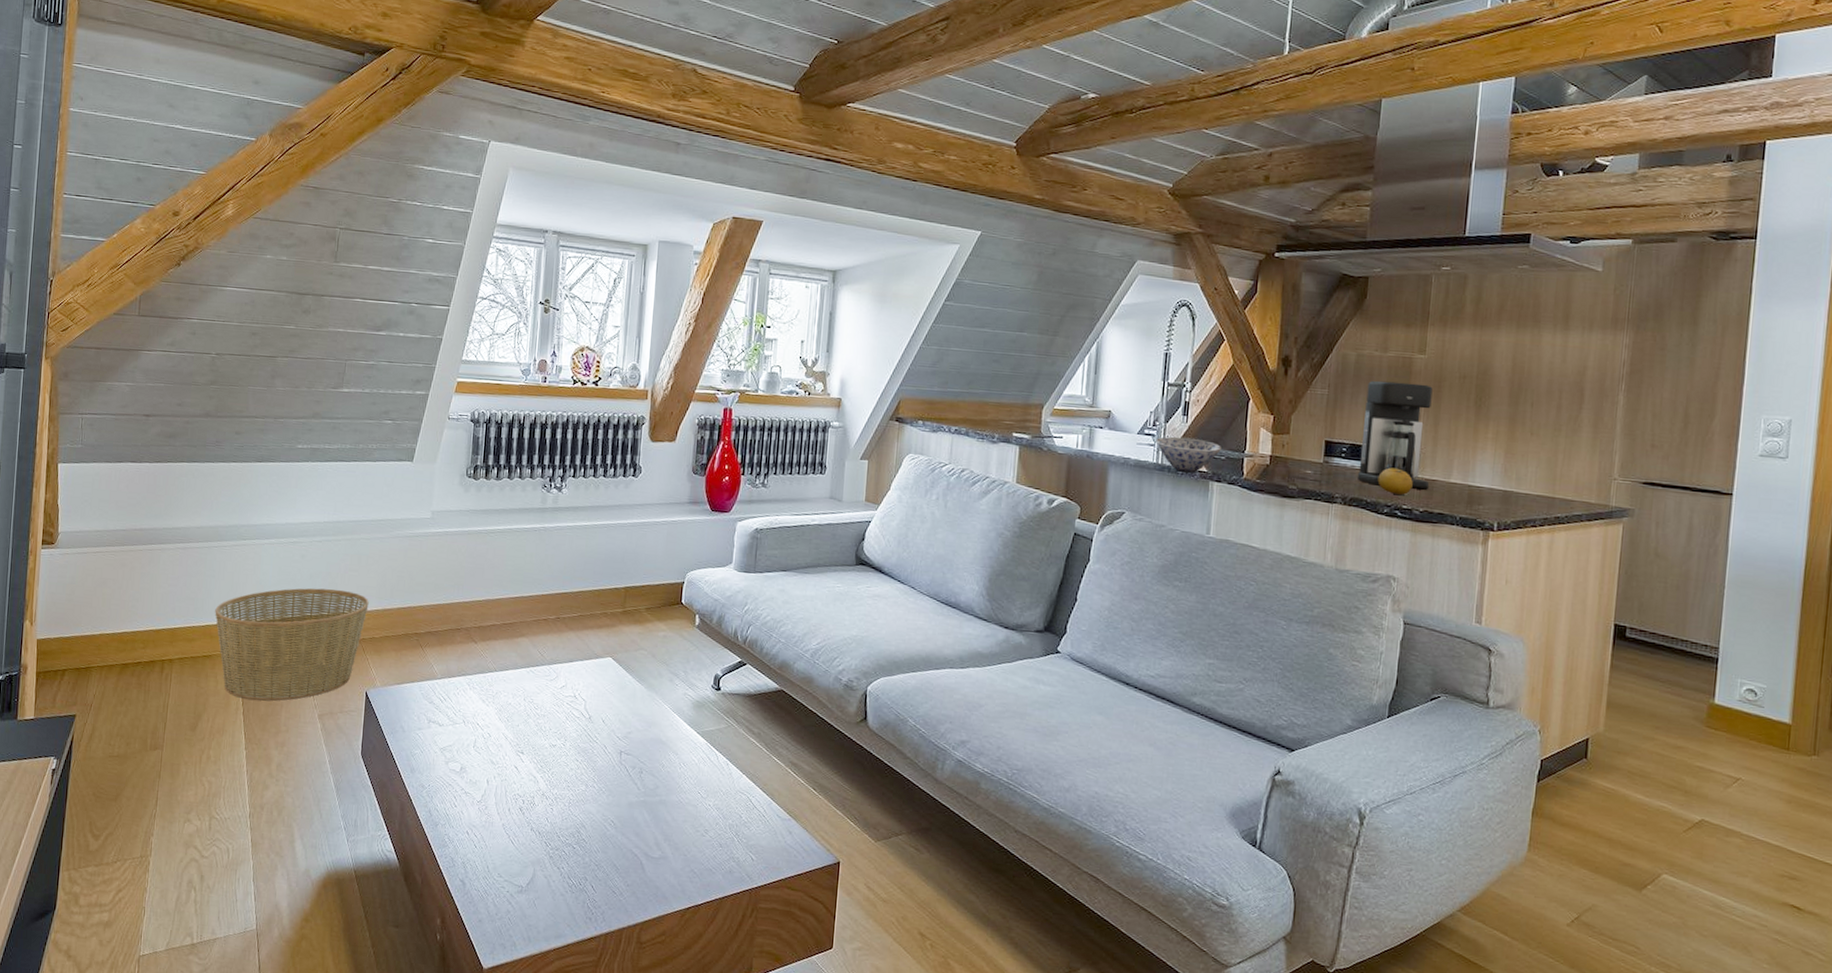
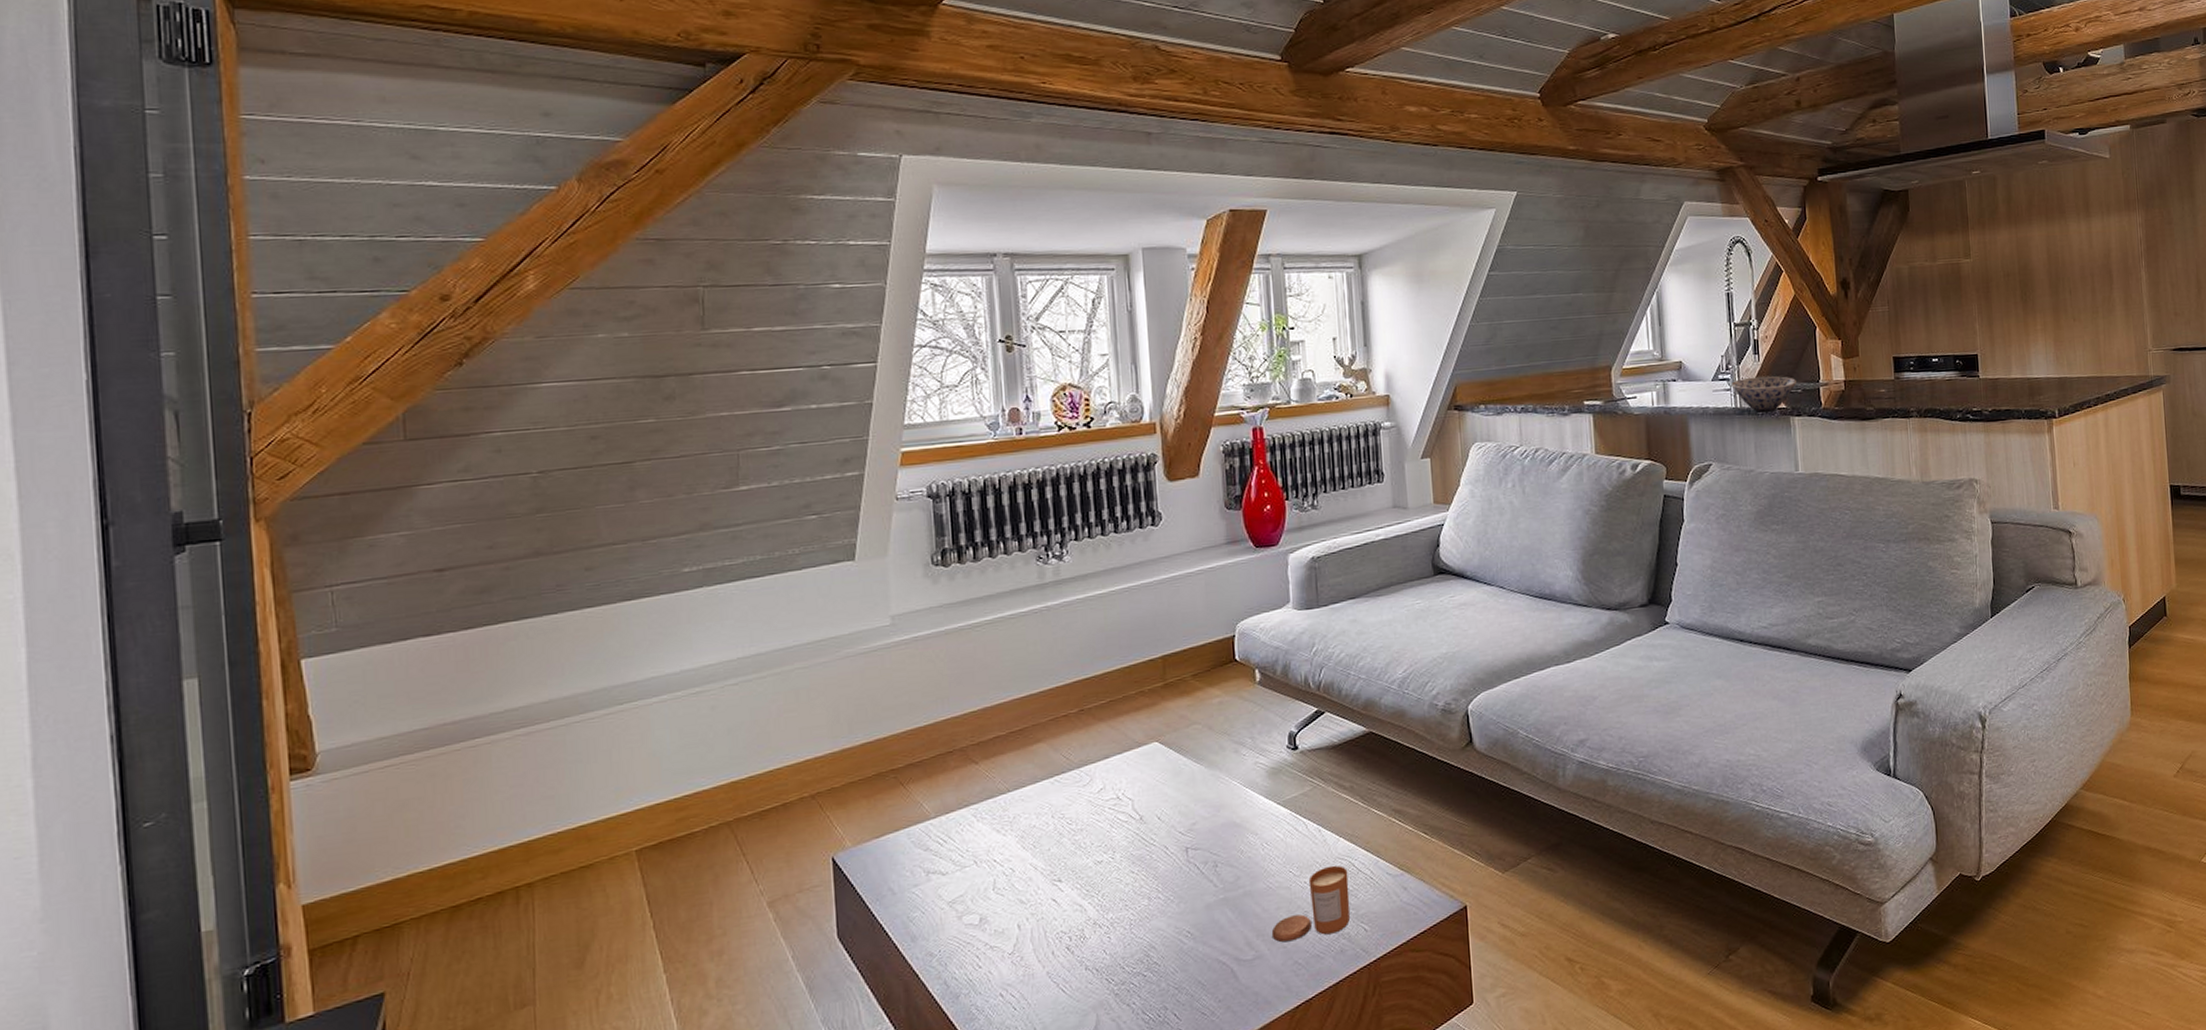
basket: present [215,588,369,701] -> none [589,737,820,909]
candle: none [676,796,745,855] -> present [1271,865,1350,942]
coffee maker: present [1358,380,1433,491] -> none [1923,287,1993,393]
fruit: present [1377,467,1413,496] -> none [1946,373,1979,400]

